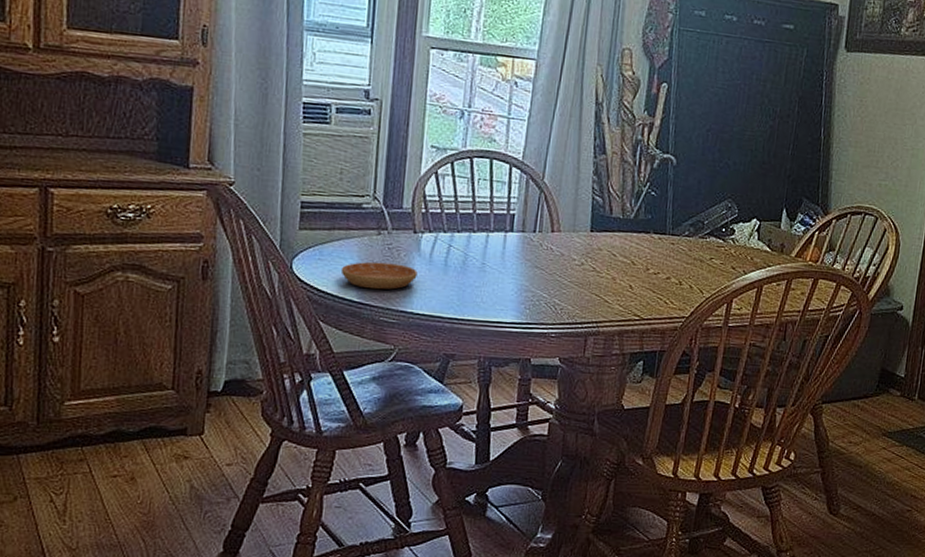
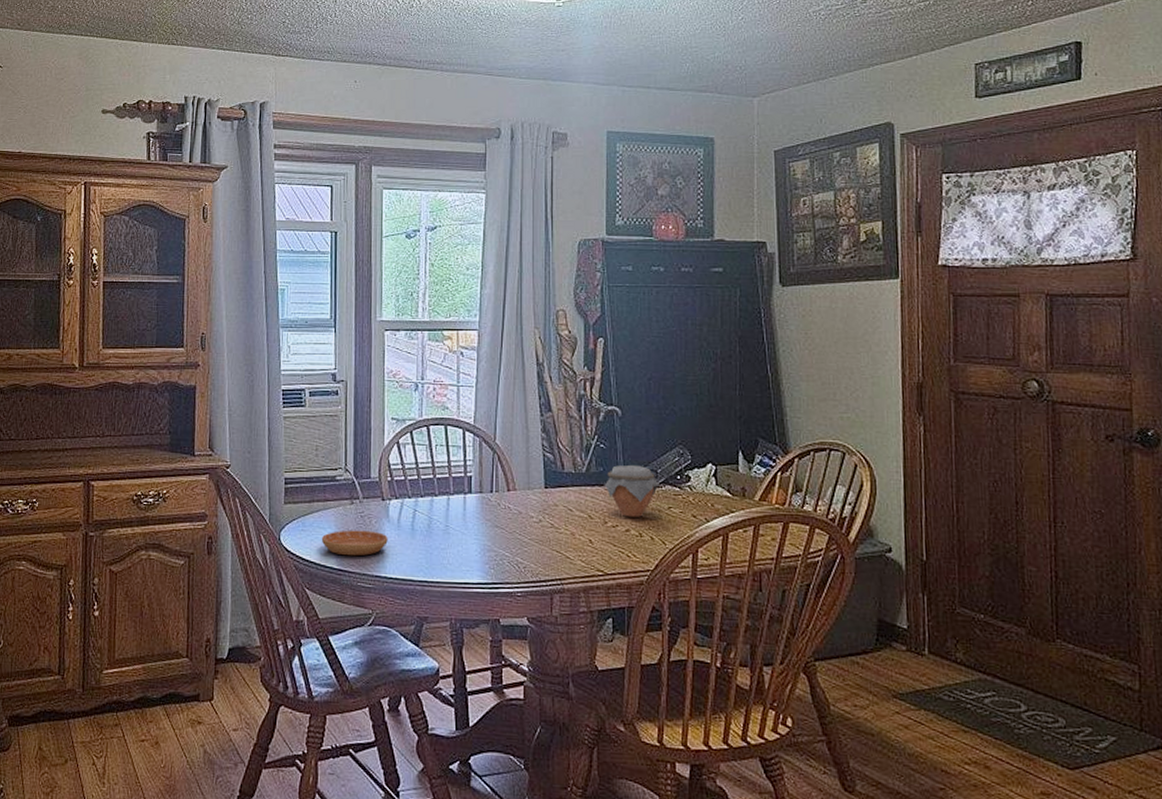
jar: none [652,214,705,266] -> present [605,464,660,517]

